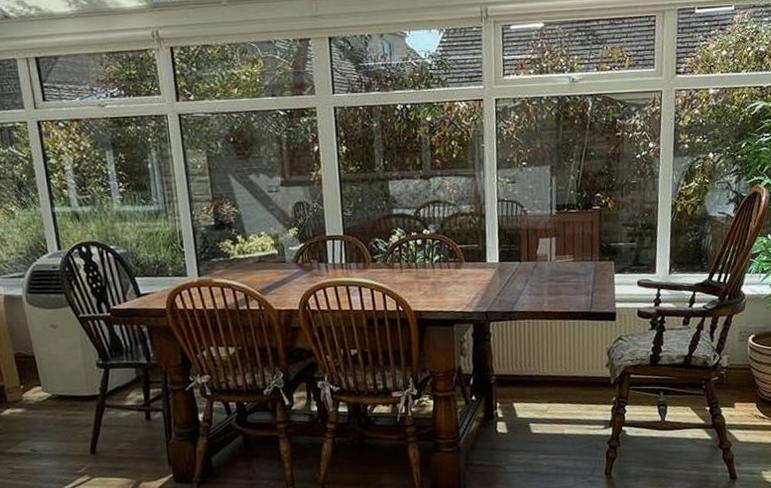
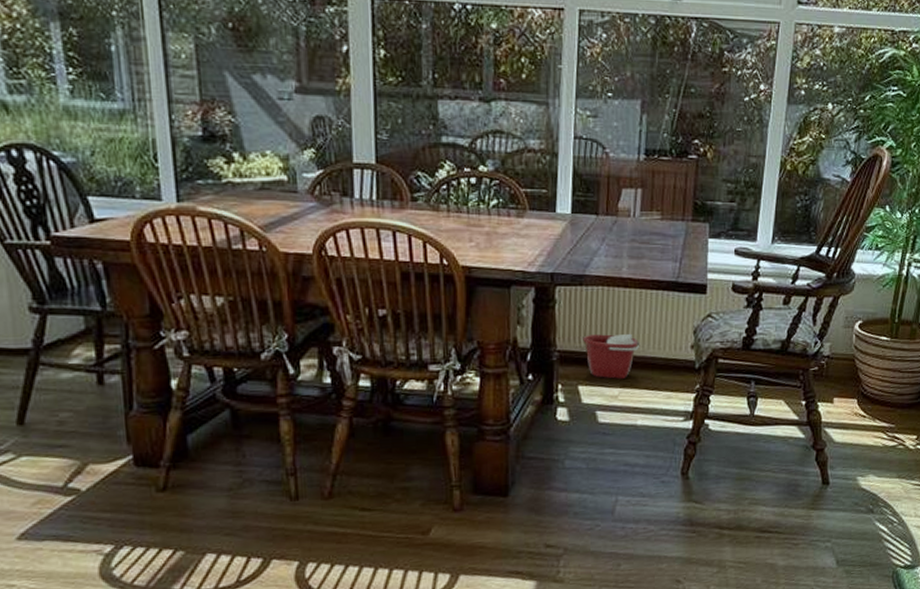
bucket: none [515,357,563,396] -> present [583,333,640,379]

